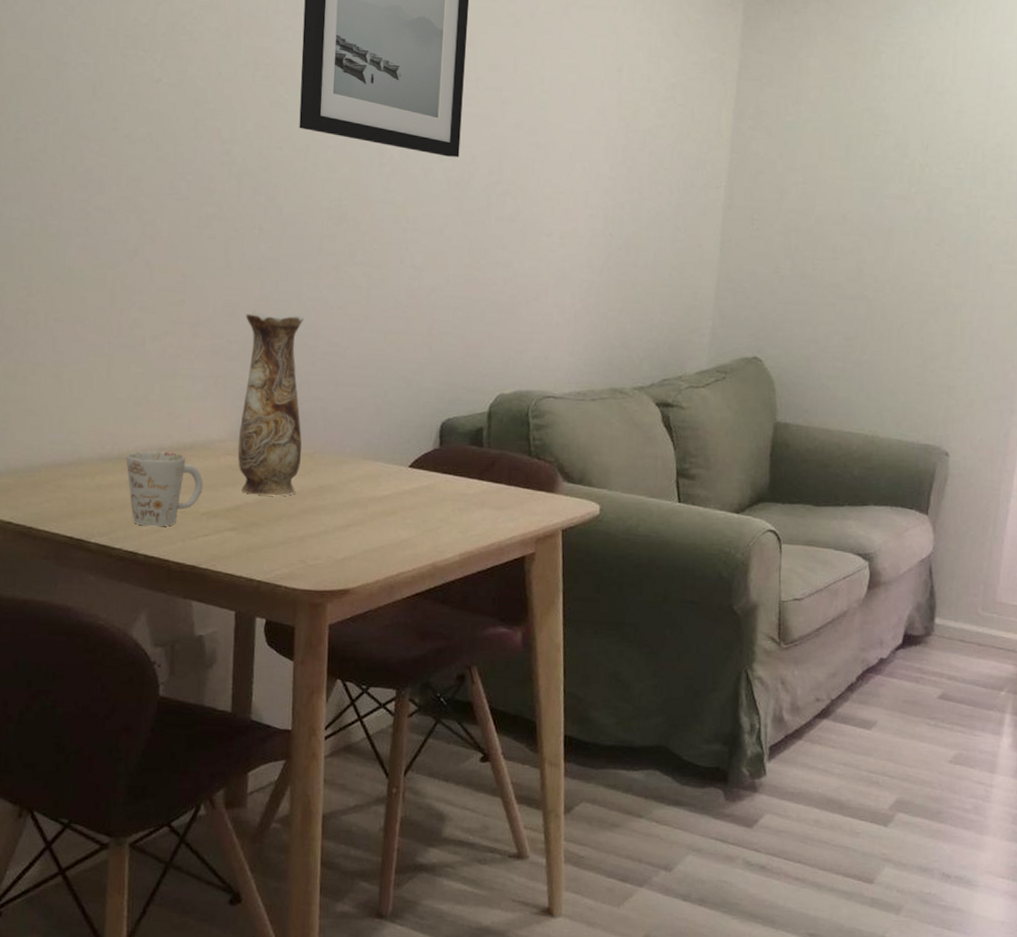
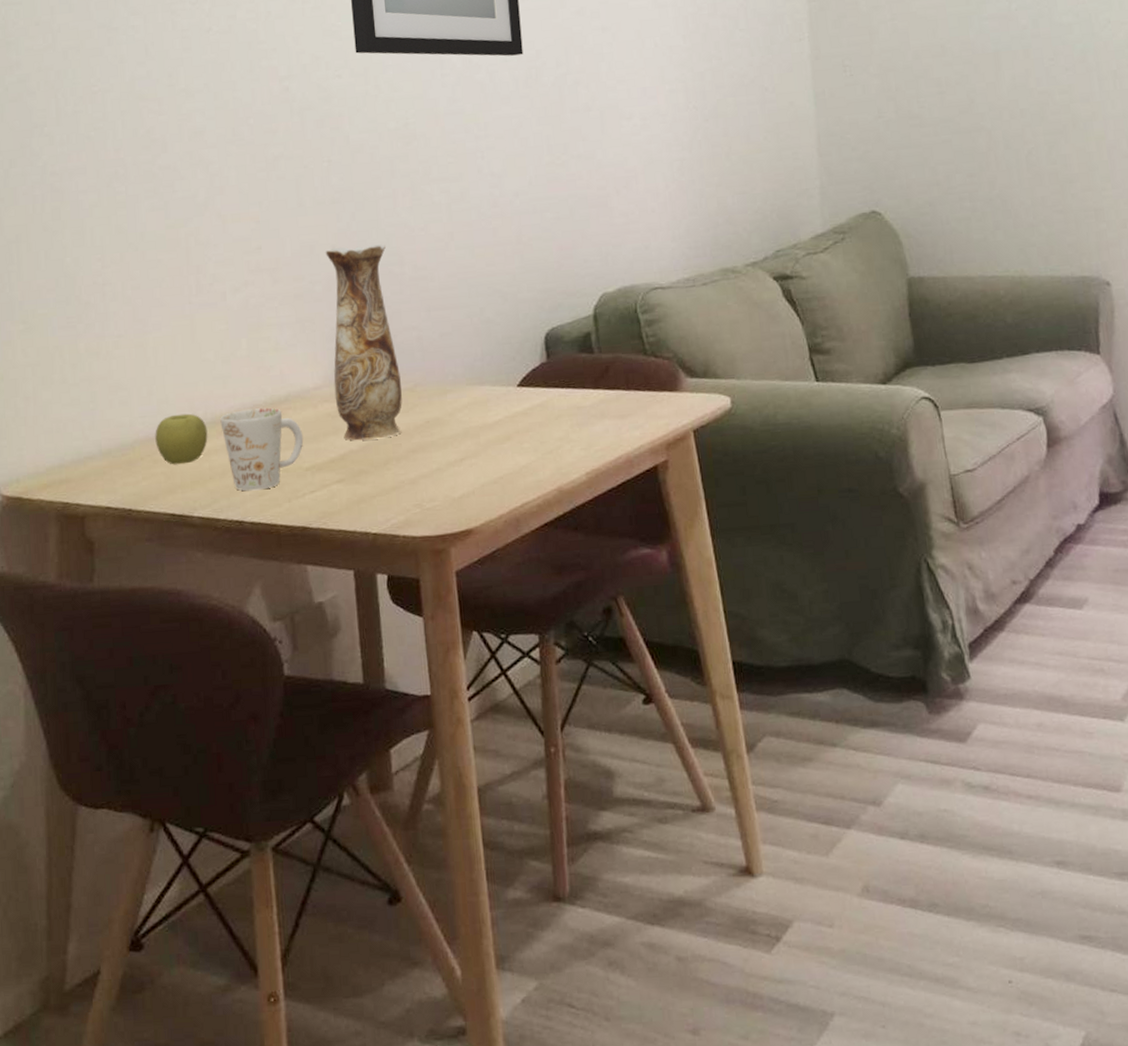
apple: none [61,445,113,493] -> present [155,413,208,465]

